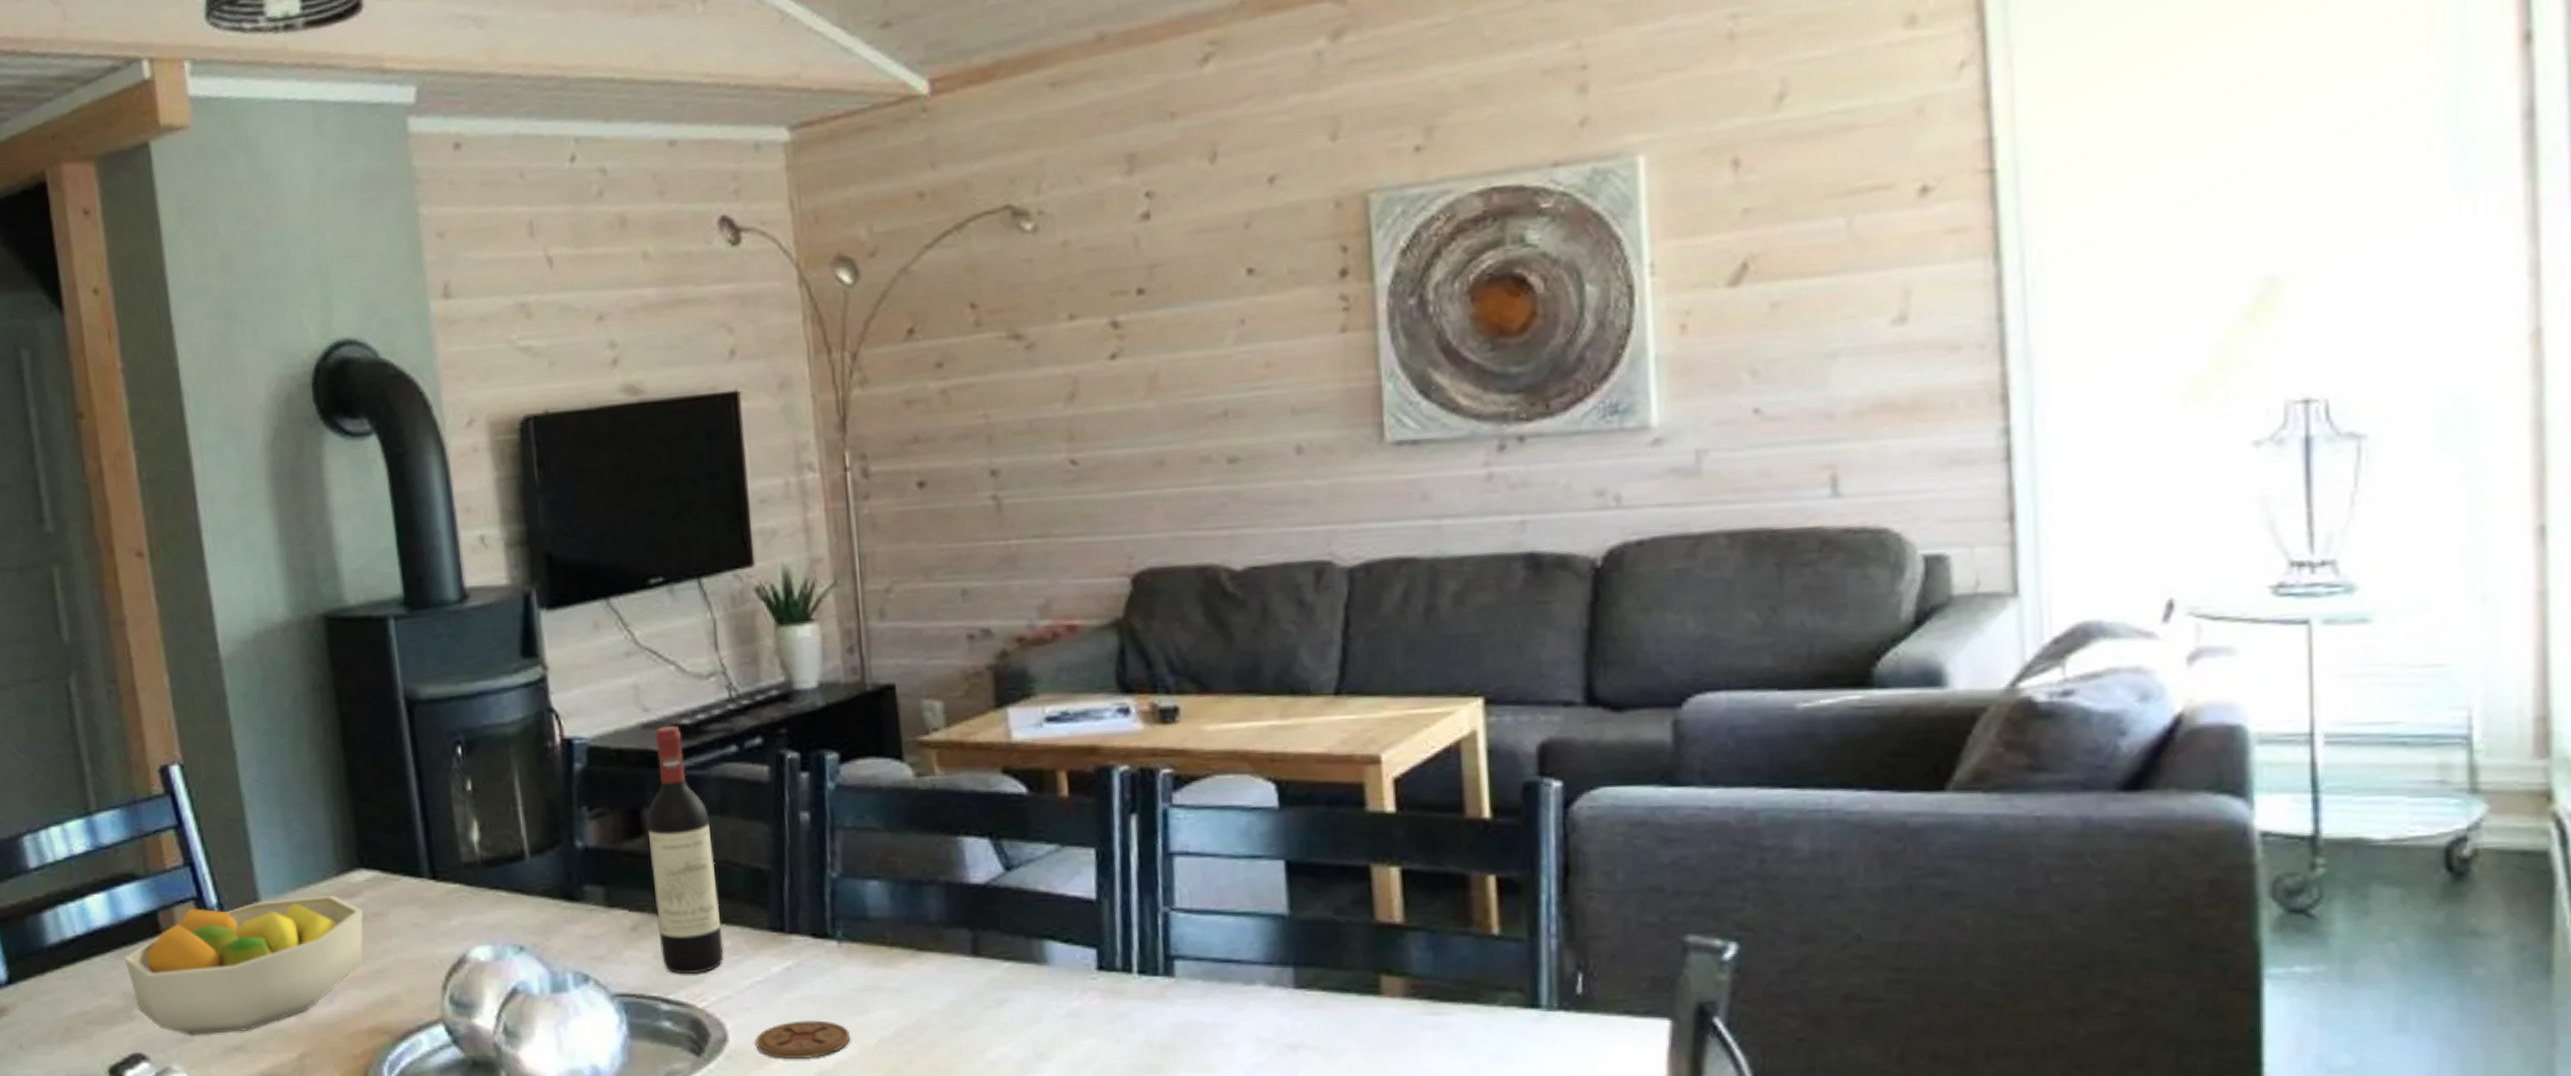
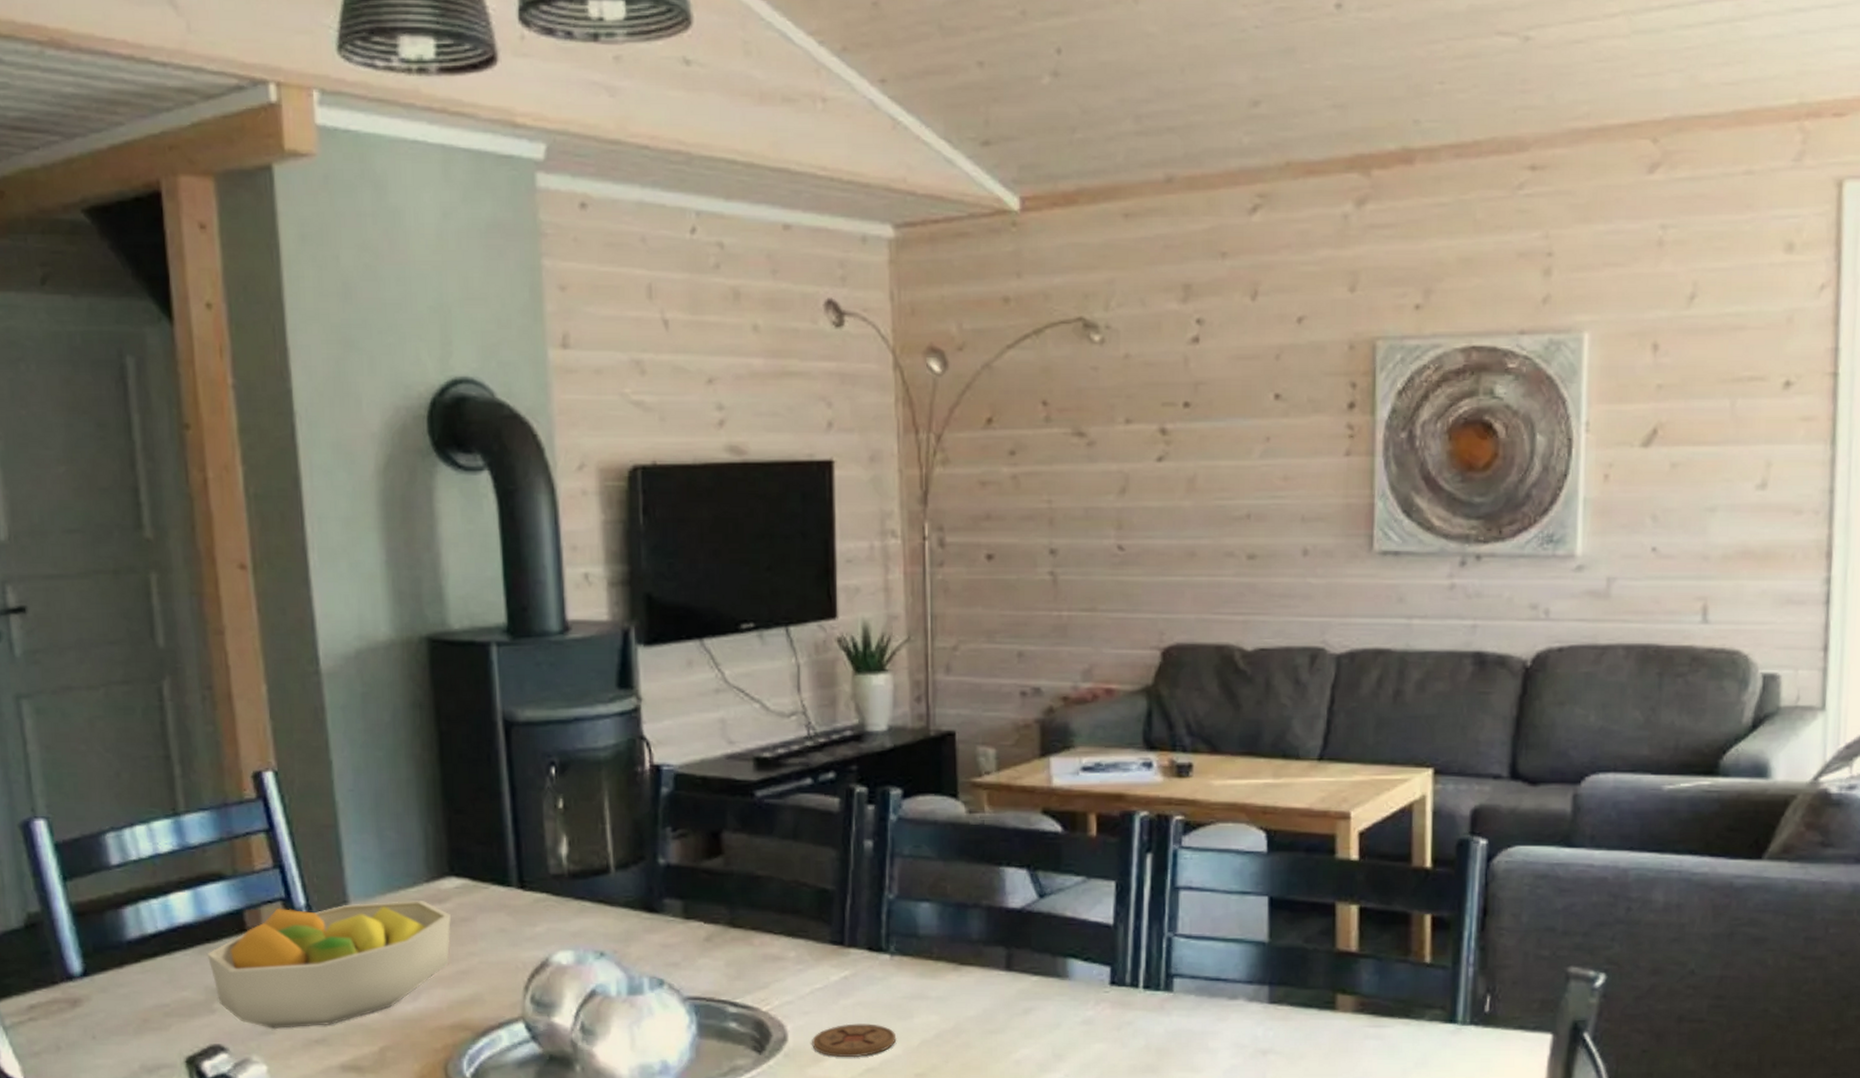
wine bottle: present [646,725,724,975] -> none [725,757,789,981]

